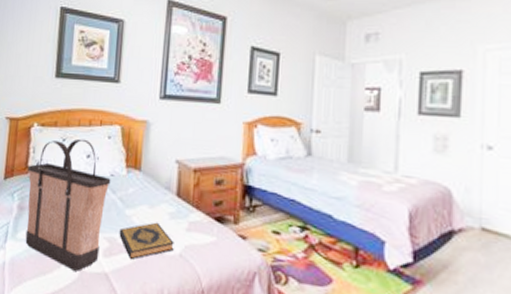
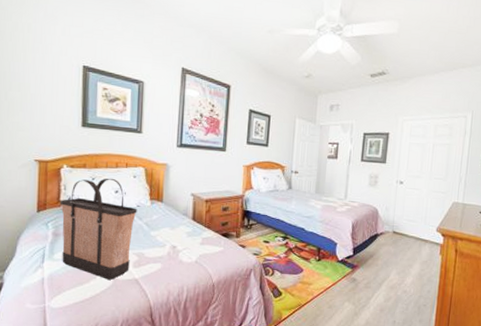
hardback book: present [119,222,174,260] -> none [146,239,191,268]

